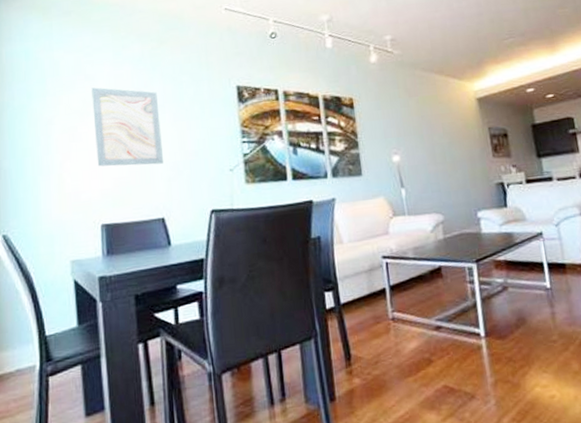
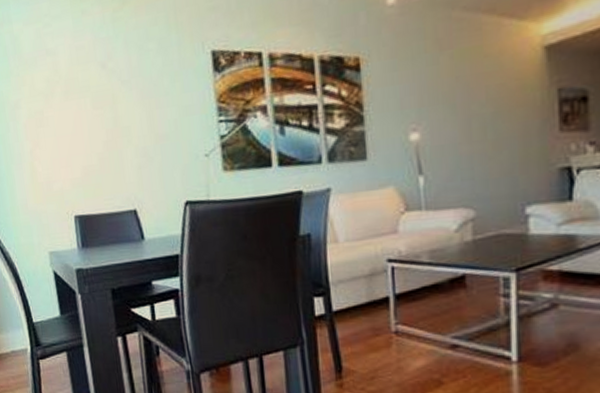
wall art: present [91,87,163,167] -> none [53,63,132,154]

